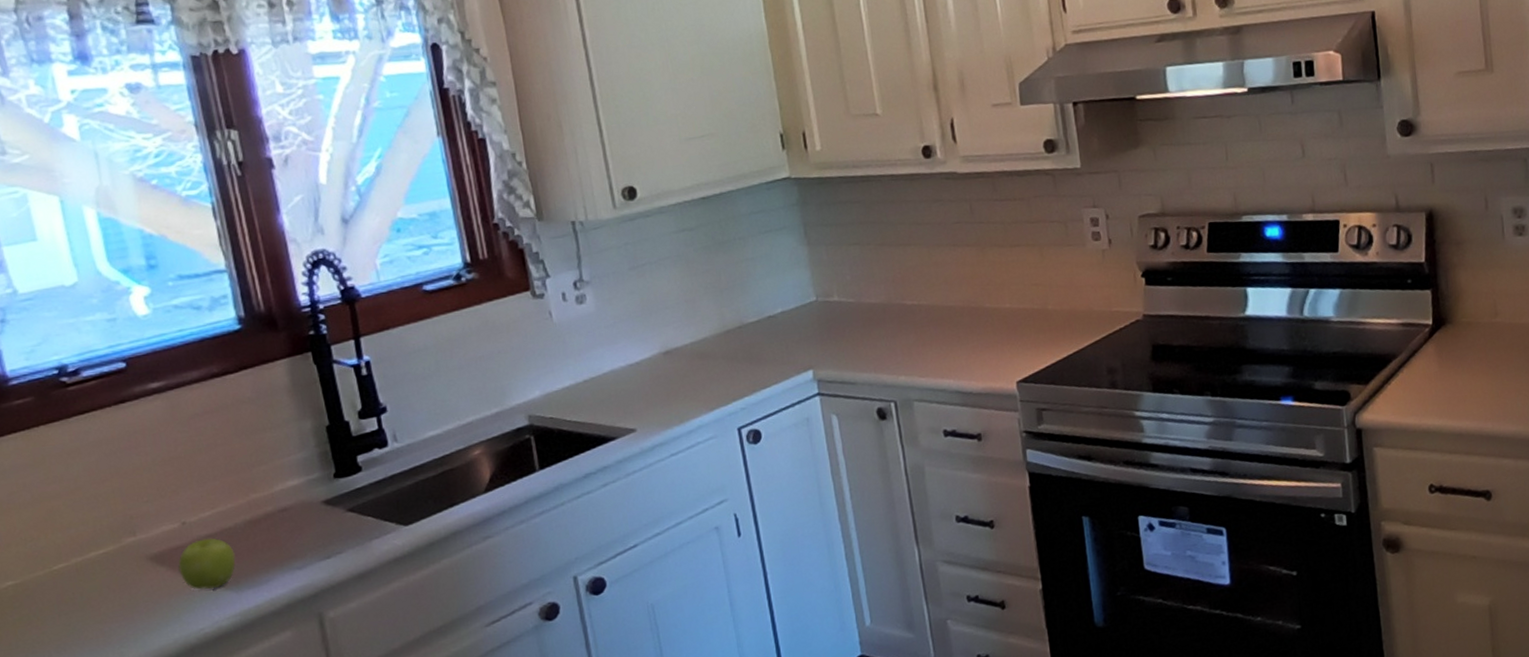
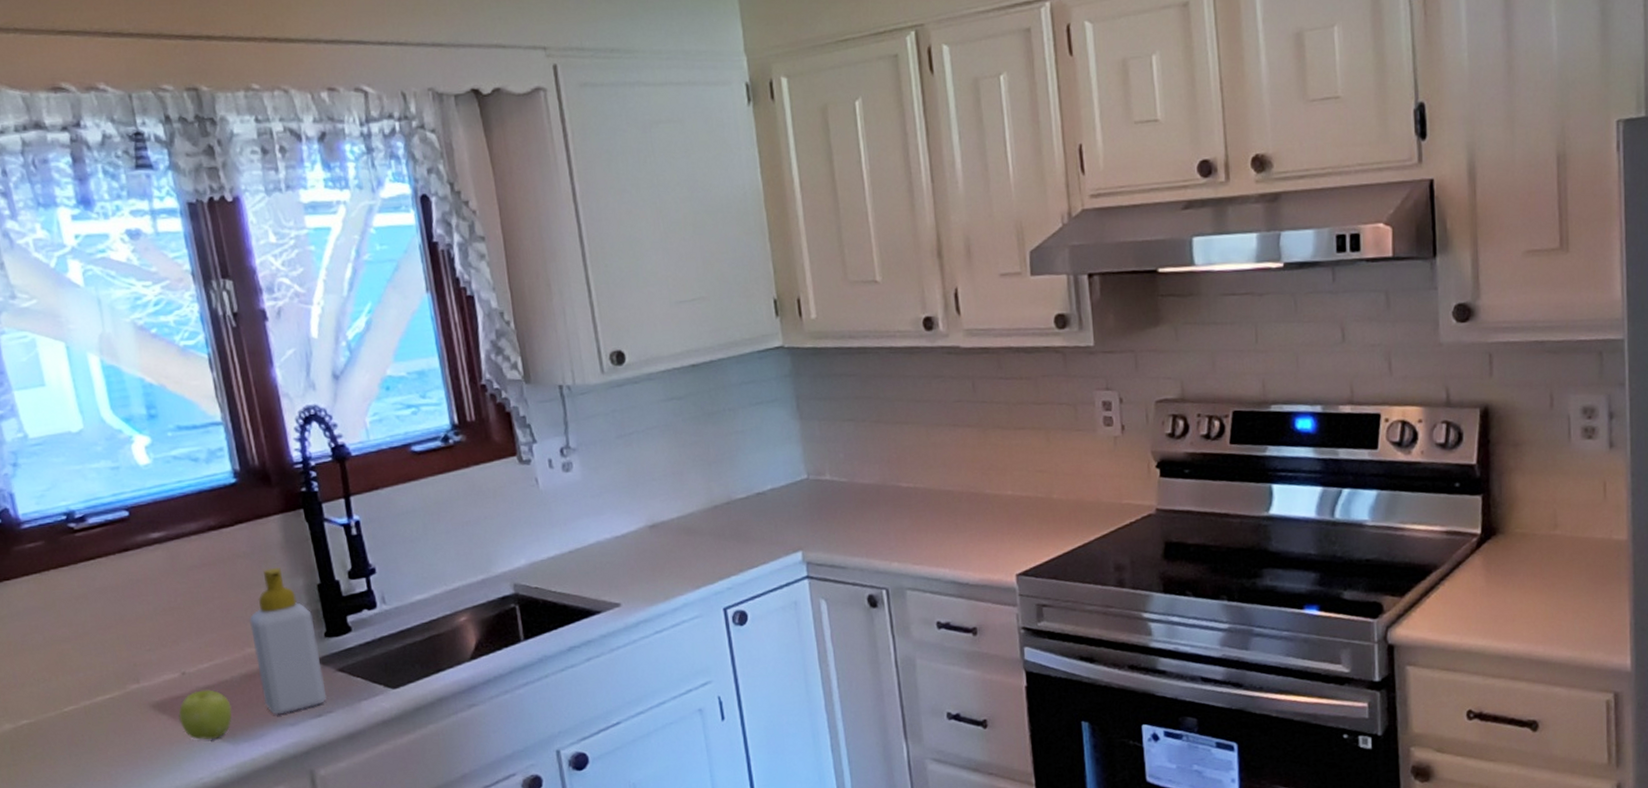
soap bottle: none [253,411,336,559] -> present [248,567,327,715]

